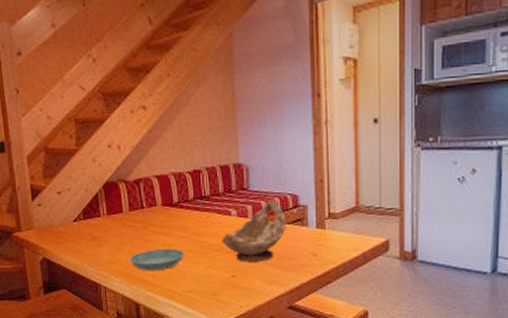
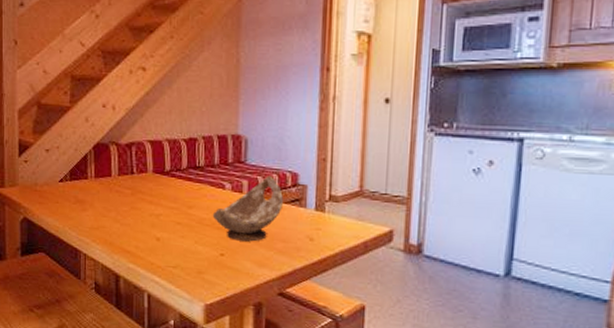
saucer: present [129,248,184,271] -> none [113,218,172,242]

